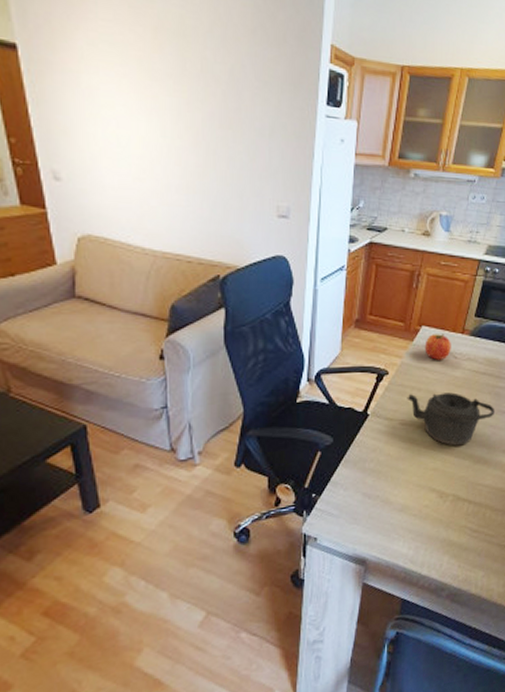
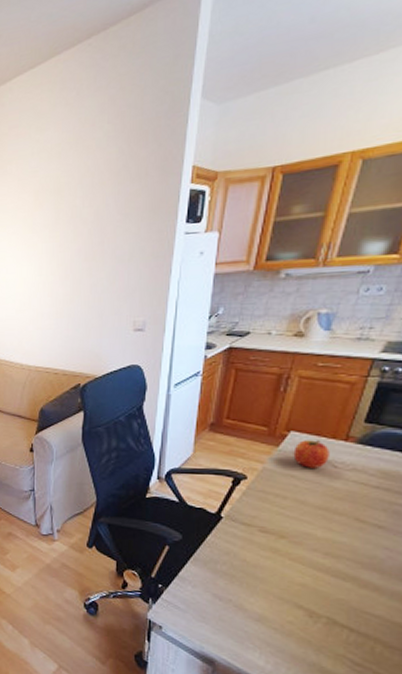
teapot: present [407,392,496,446] -> none [269,501,393,565]

